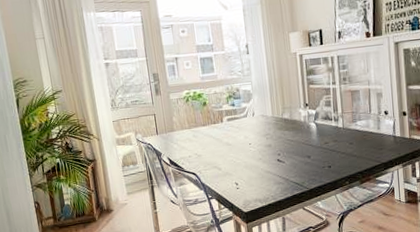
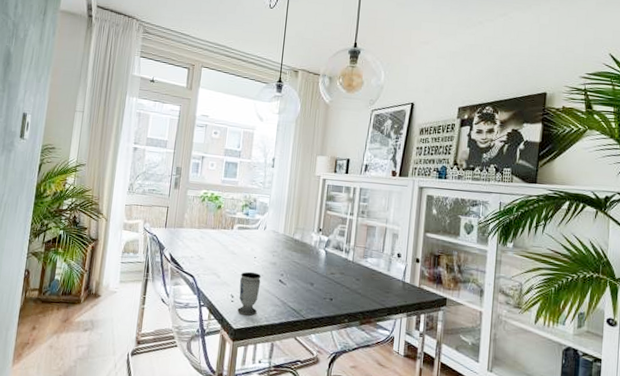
cup: none [240,157,263,198] -> present [237,271,261,316]

